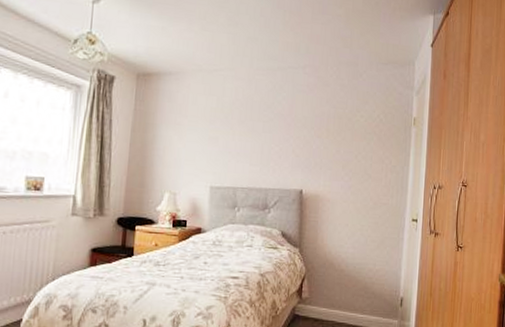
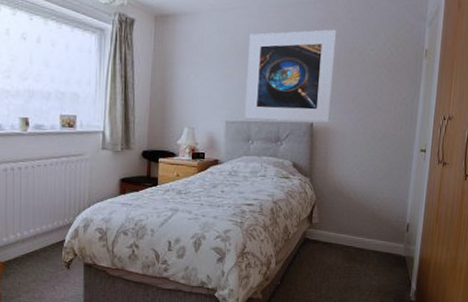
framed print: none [230,94,326,190] -> present [245,29,337,123]

